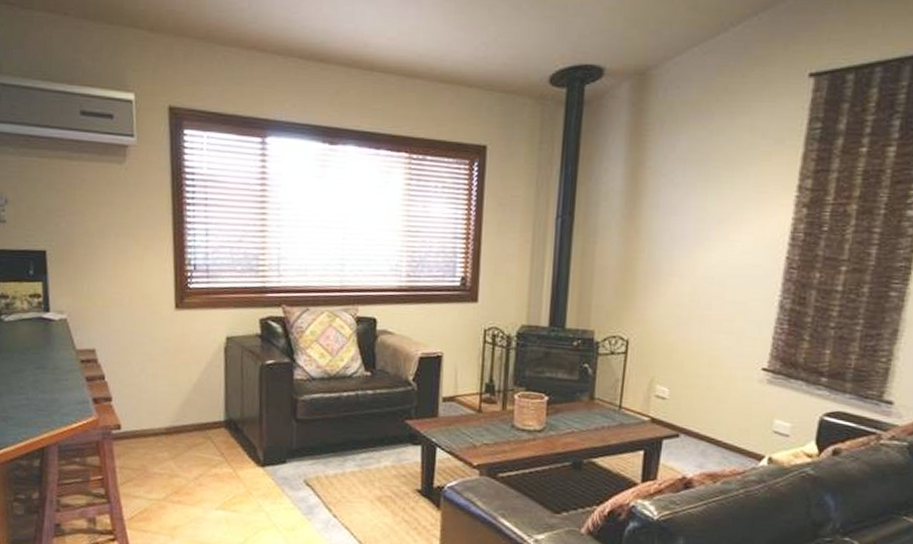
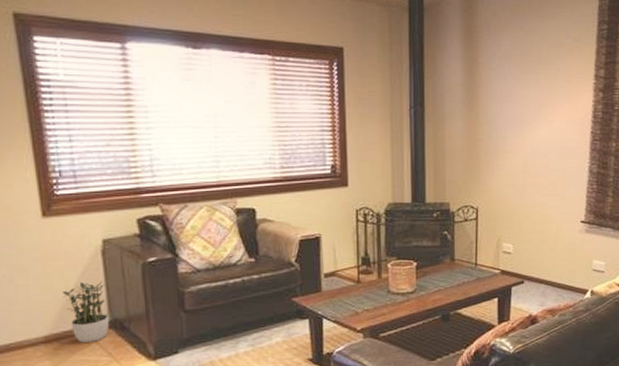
potted plant: none [185,378,225,440] -> present [62,280,110,343]

